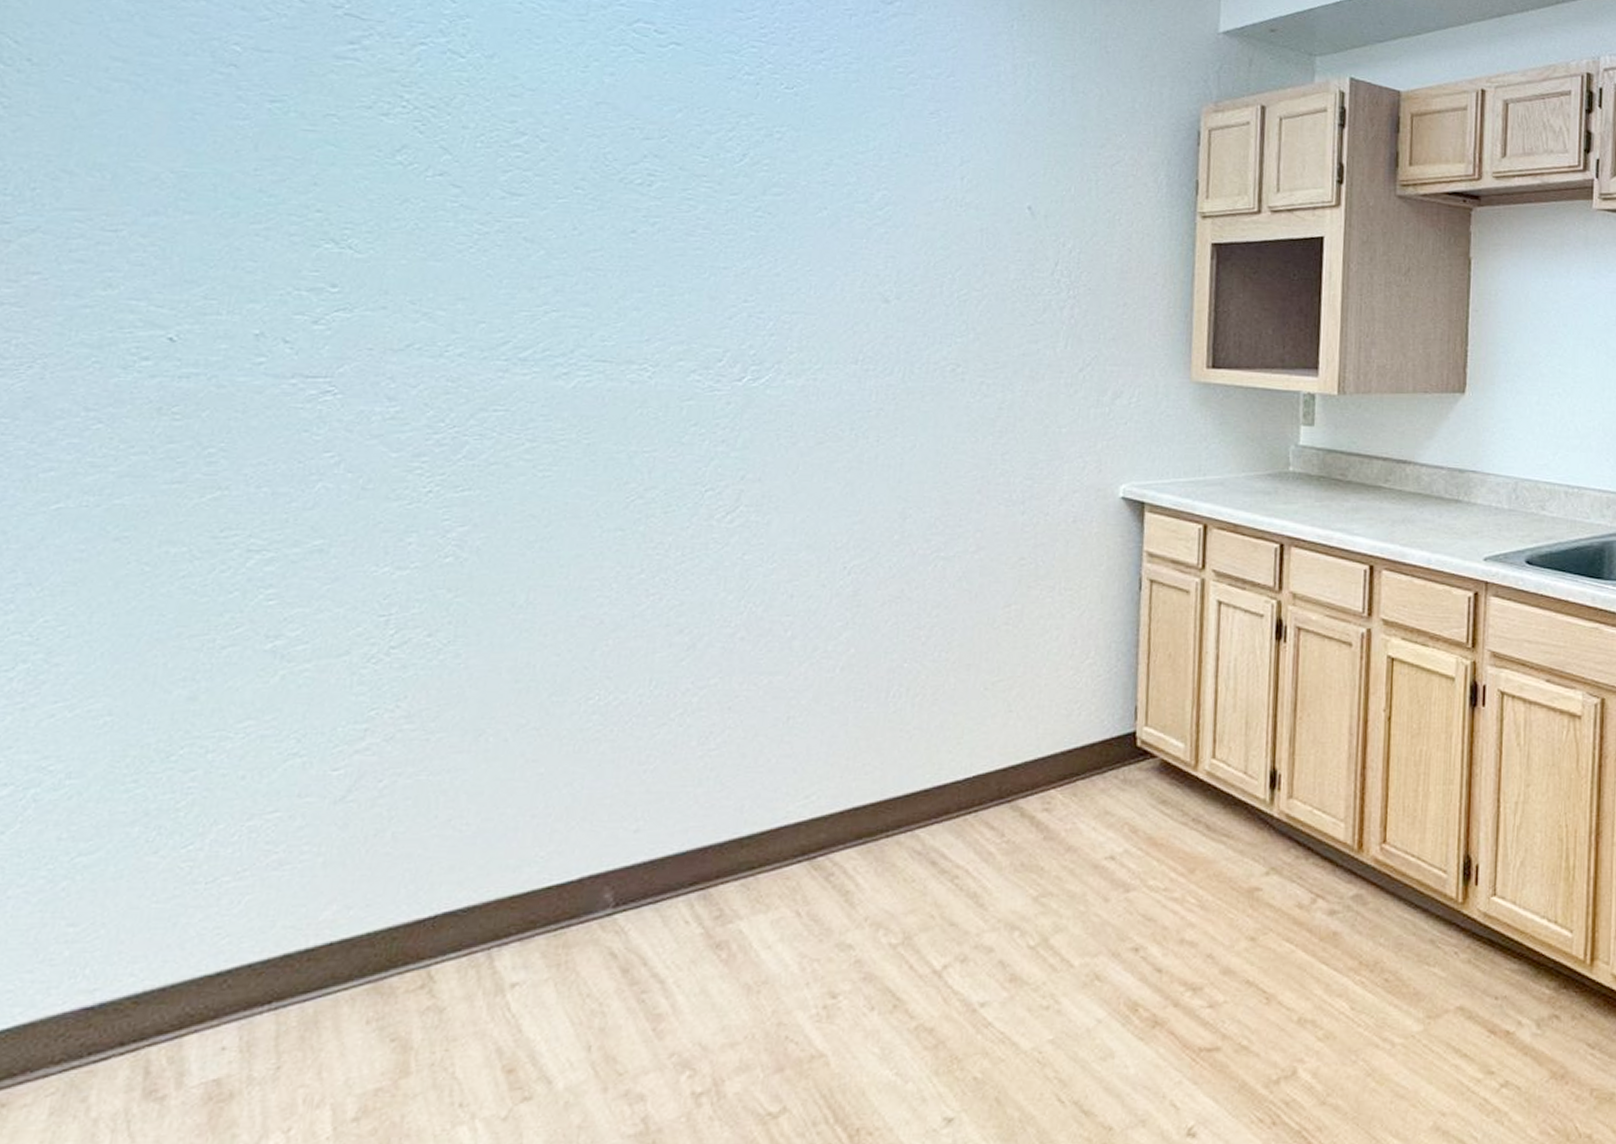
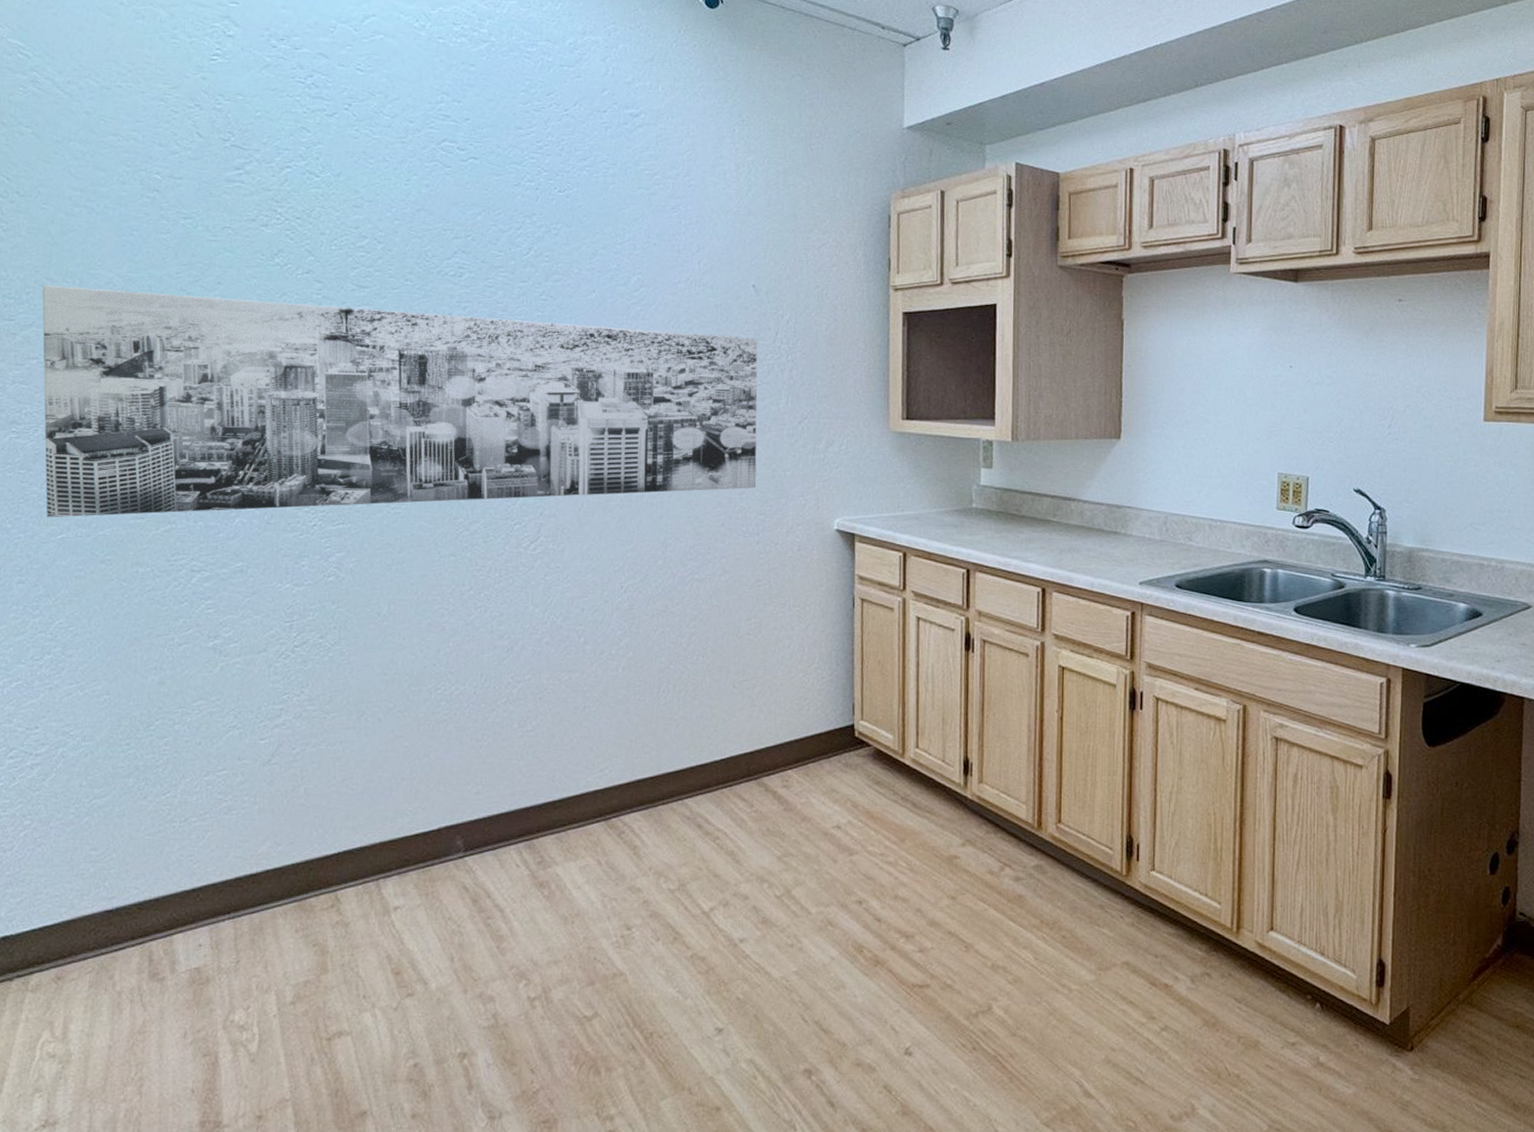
wall art: none [35,178,1032,482] -> present [42,284,758,518]

